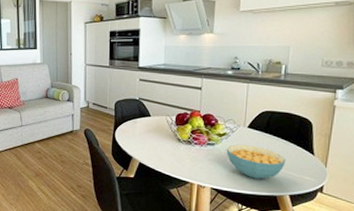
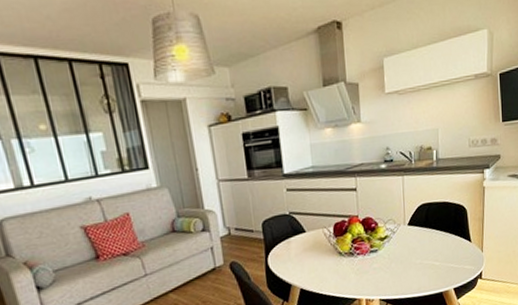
cereal bowl: present [226,144,286,179] -> none [389,243,447,280]

